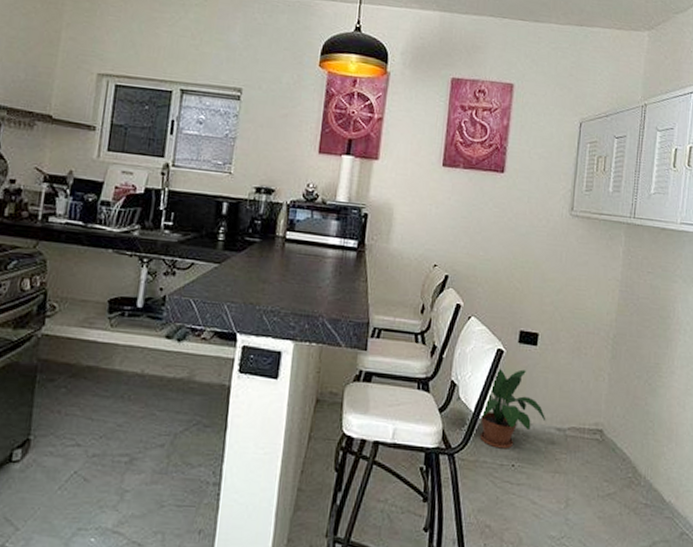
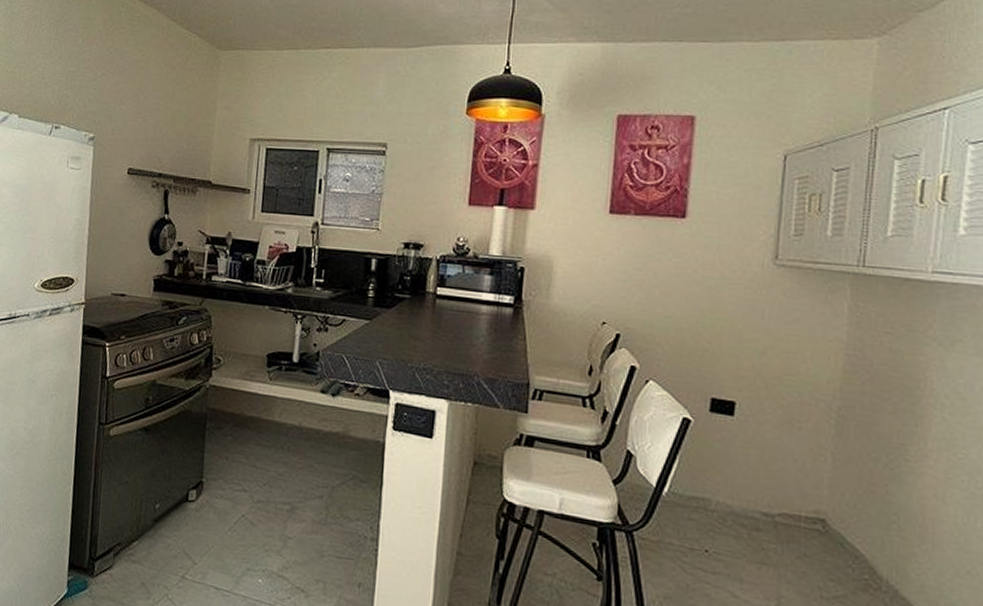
potted plant: present [456,366,546,449] -> none [634,437,749,532]

